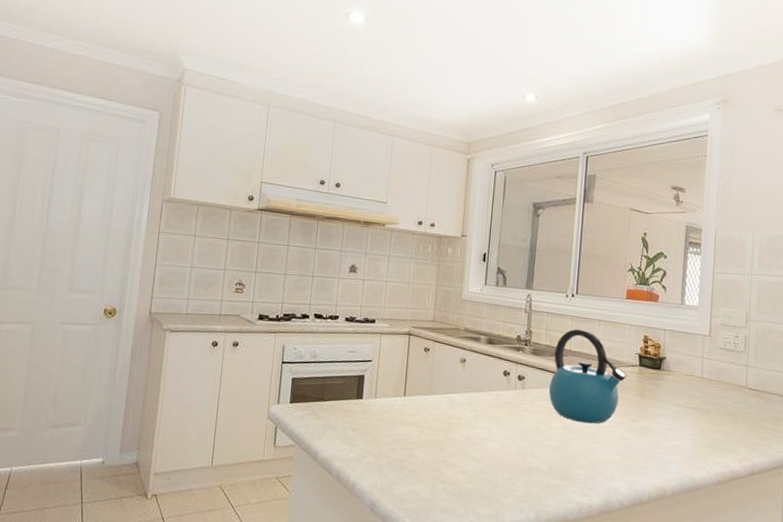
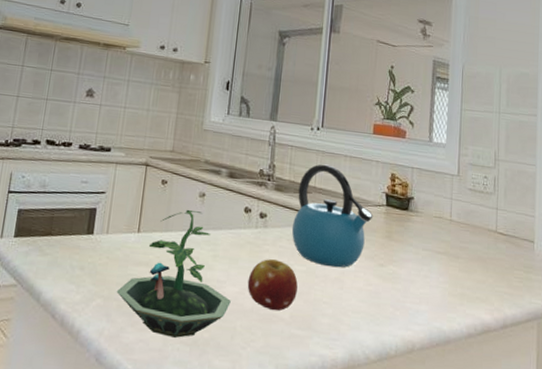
terrarium: none [386,374,493,489] -> present [116,209,231,338]
fruit: none [507,417,555,464] -> present [247,259,298,311]

